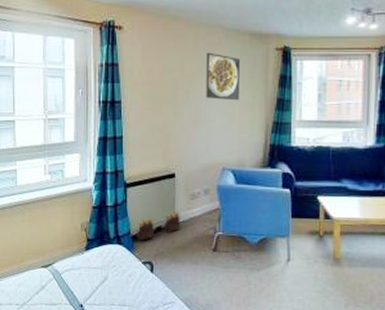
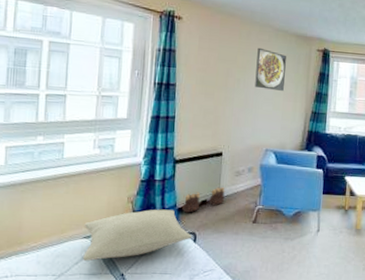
pillow: none [41,237,148,291] -> present [83,209,192,262]

